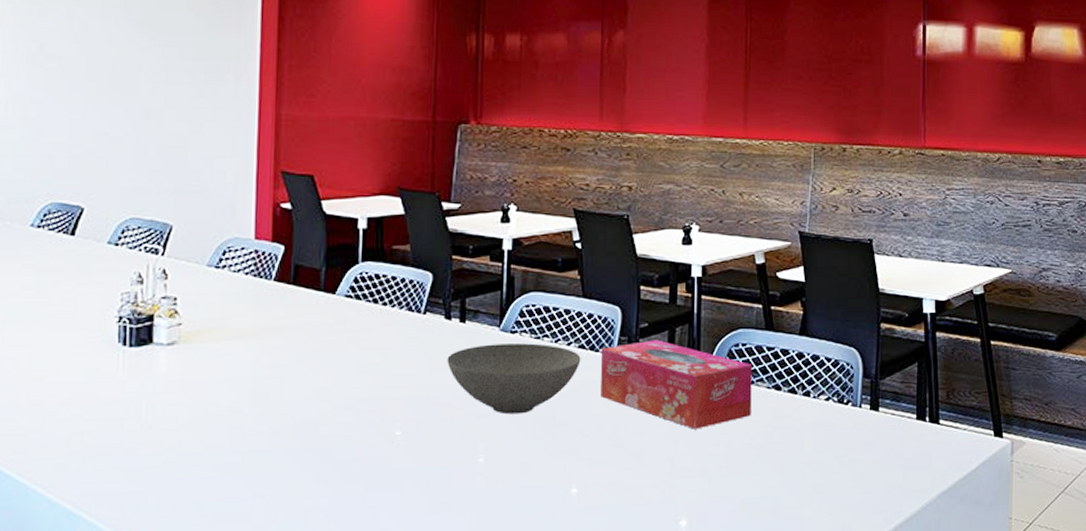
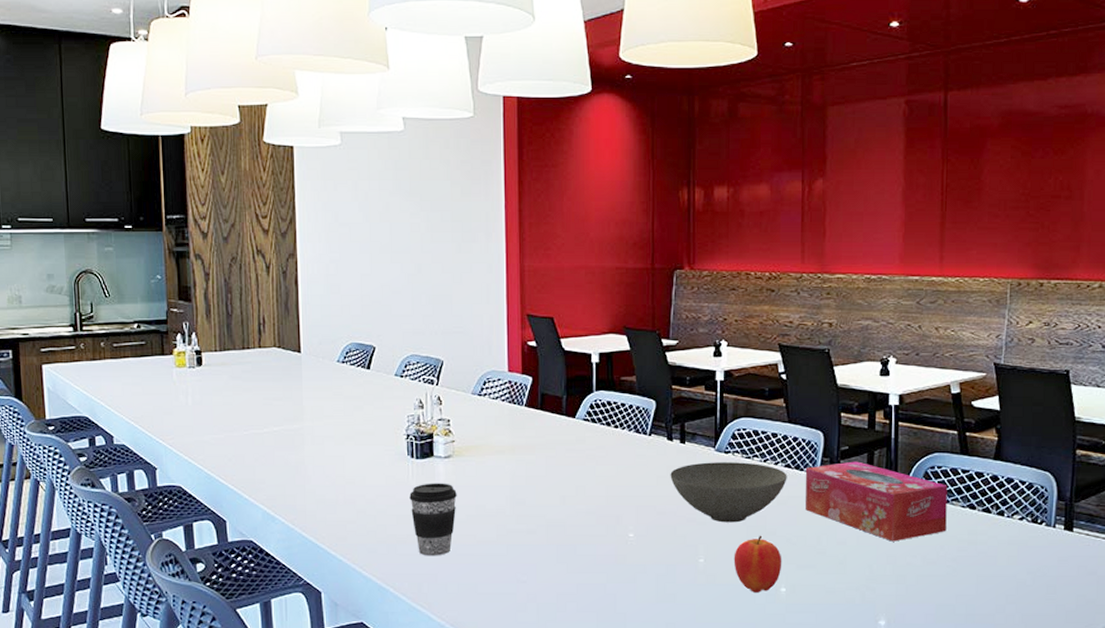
coffee cup: none [117,376,181,470] -> present [409,483,457,556]
apple: none [518,428,574,496] -> present [734,535,782,592]

